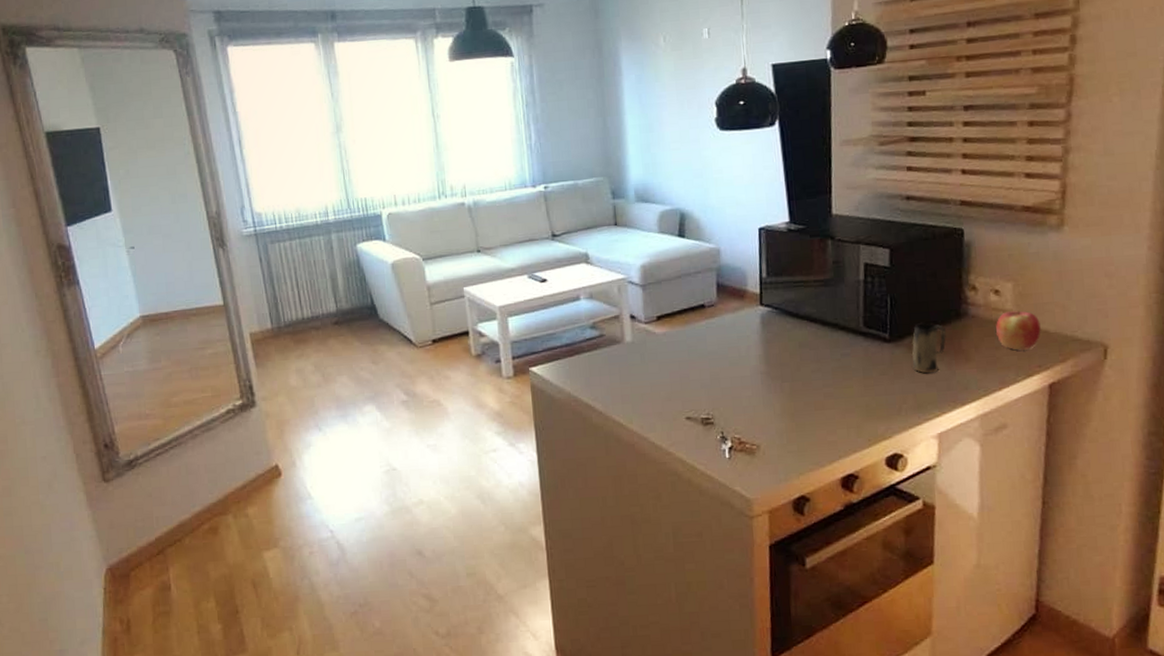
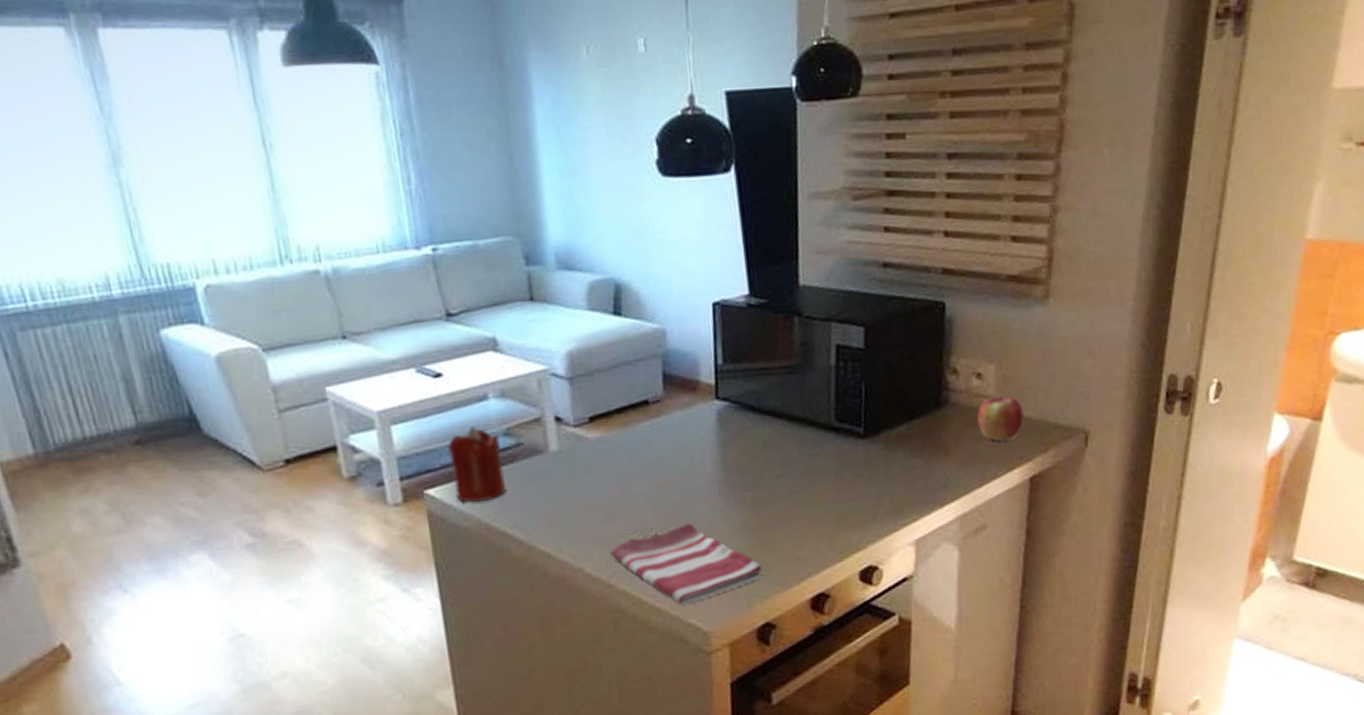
candle: none [548,320,590,379] -> present [448,426,506,503]
dish towel: none [671,405,799,474] -> present [610,522,763,605]
mug: present [911,323,946,374] -> none [888,414,925,473]

